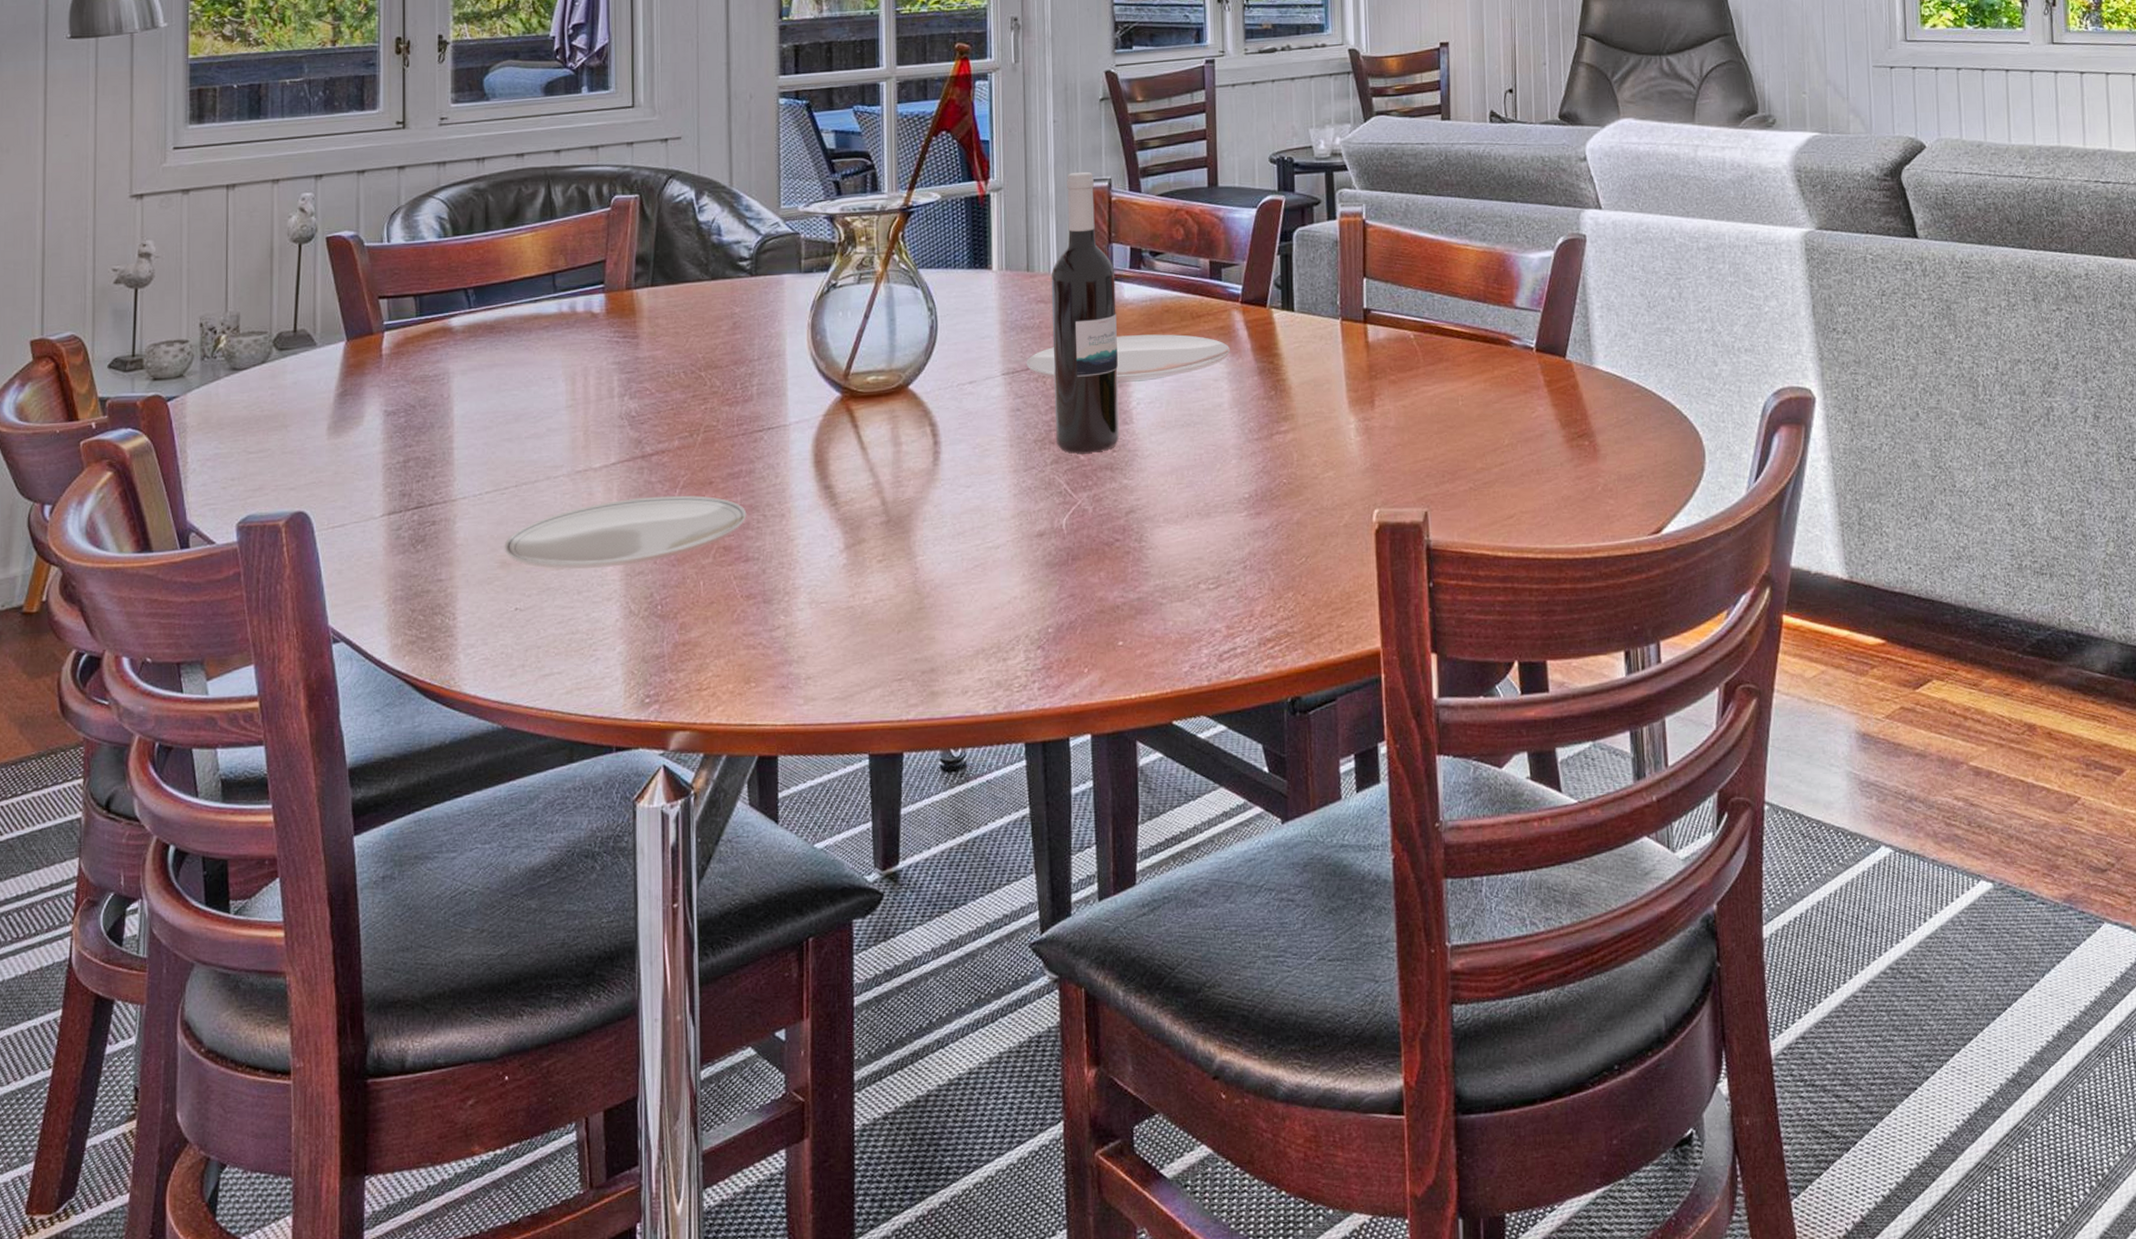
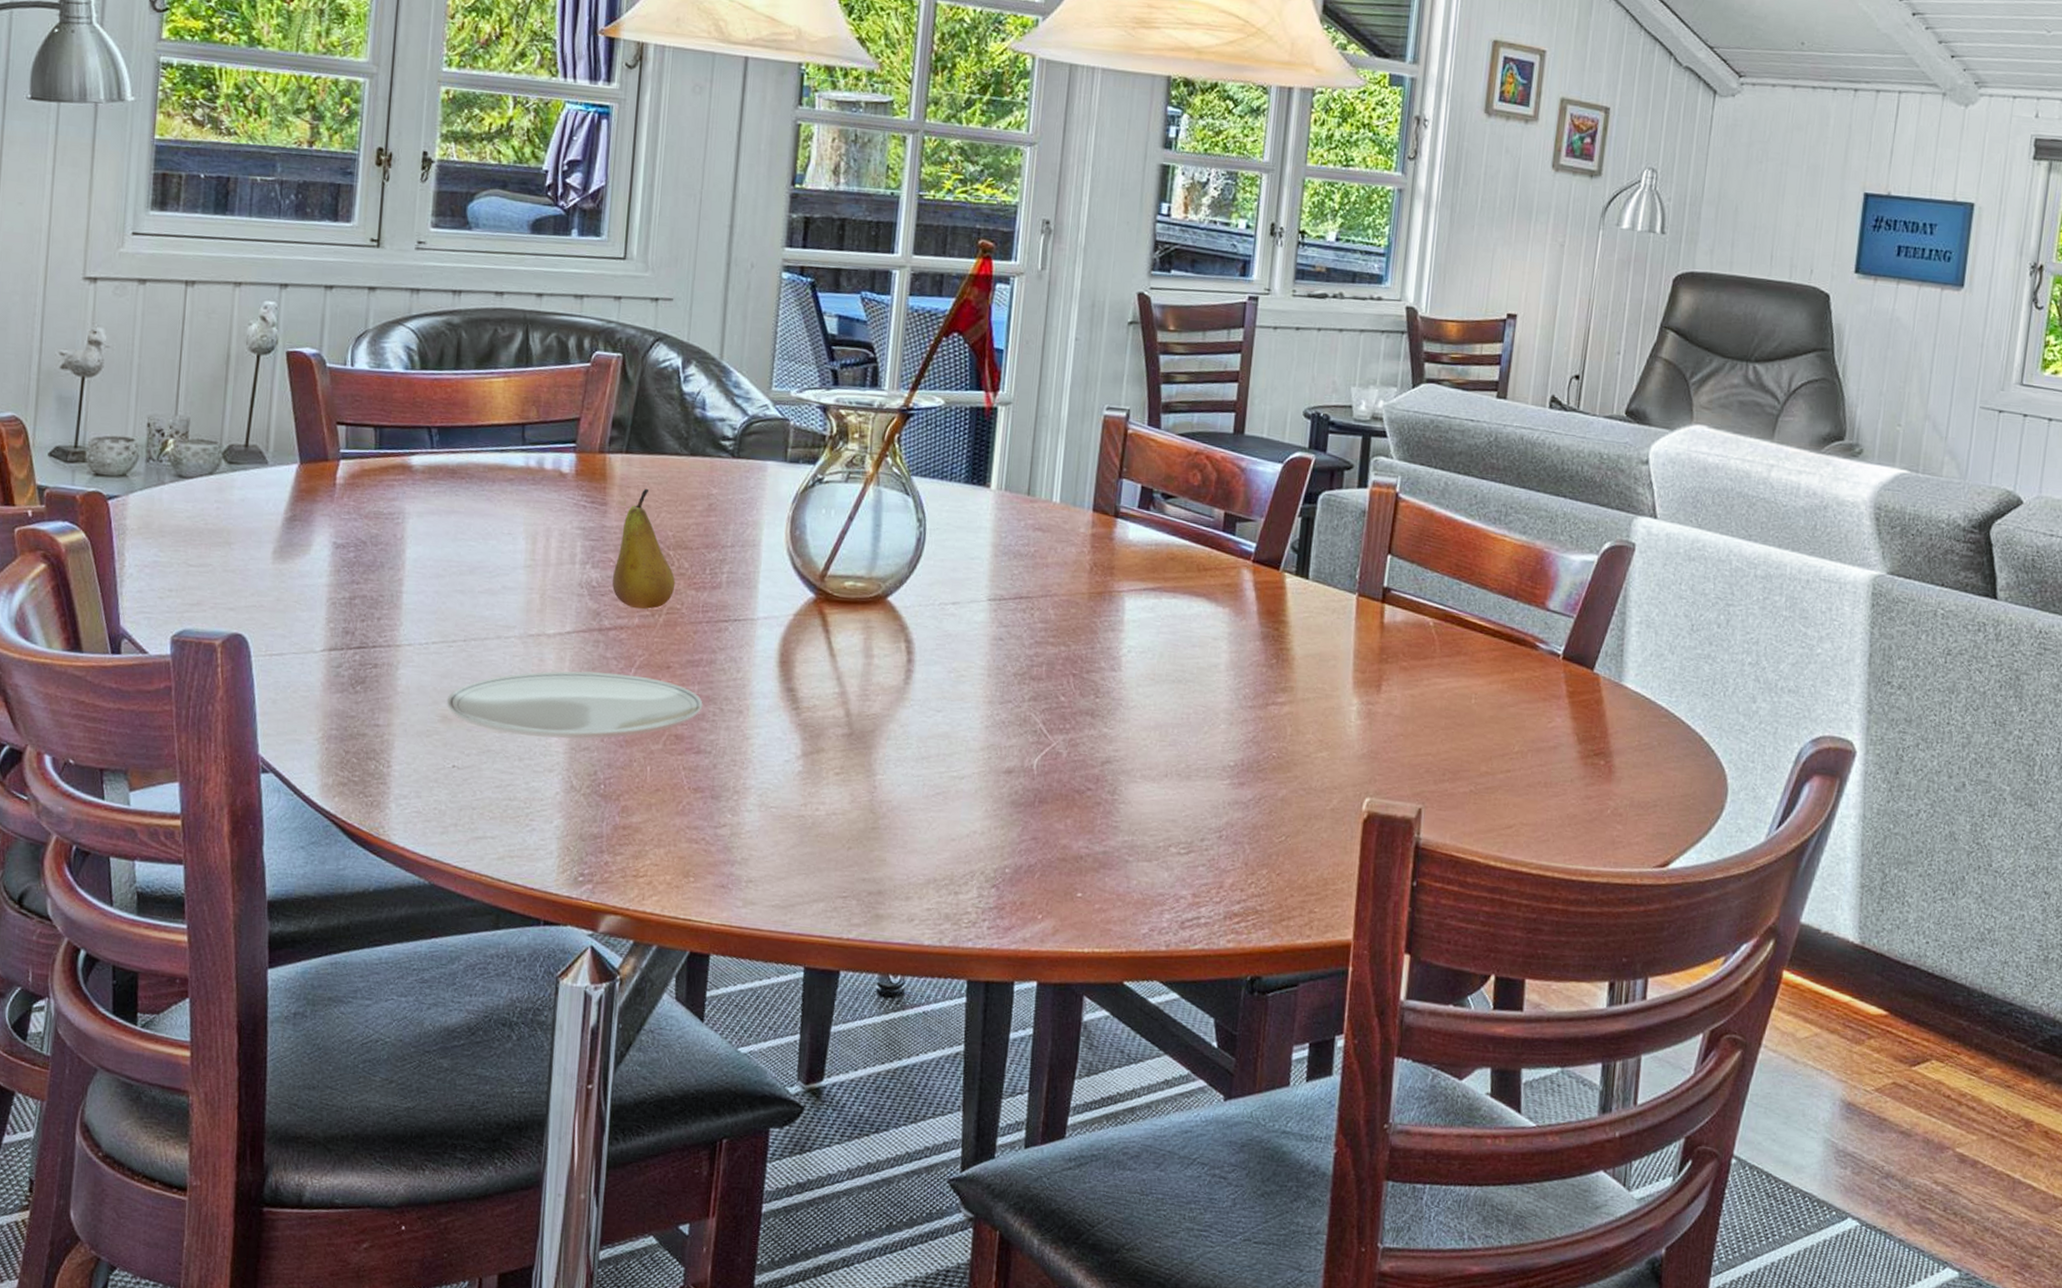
fruit: none [649,316,710,432] -> present [612,488,676,610]
plate: present [1026,334,1231,382] -> none [1015,577,1235,629]
wine bottle: present [1051,171,1120,454] -> none [1036,396,1122,696]

